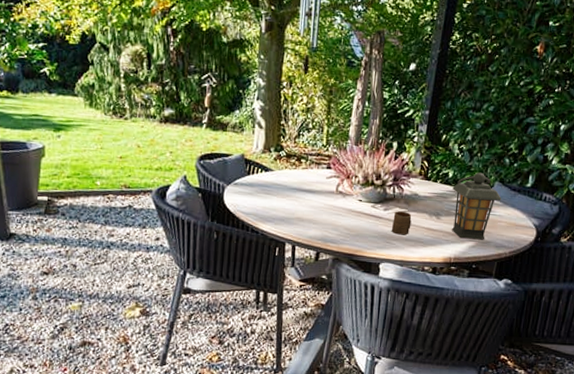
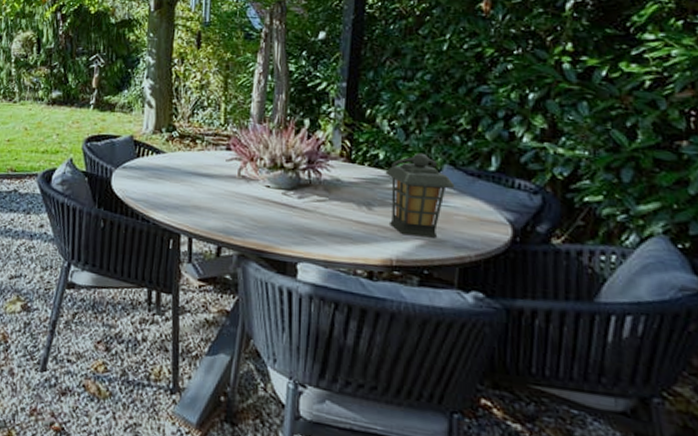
cup: present [391,211,412,235] -> none [309,199,335,229]

